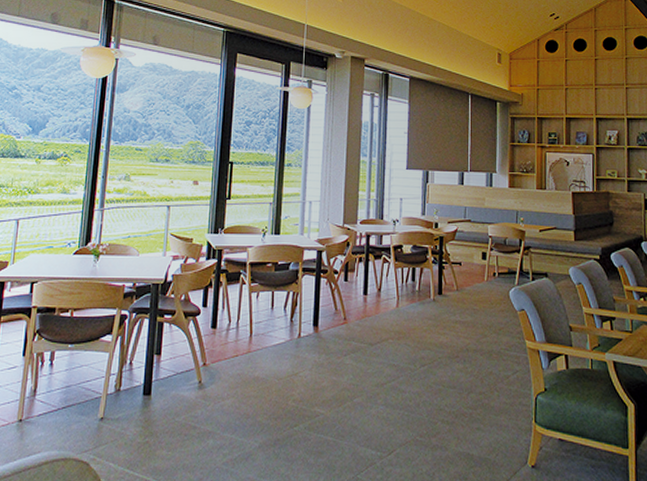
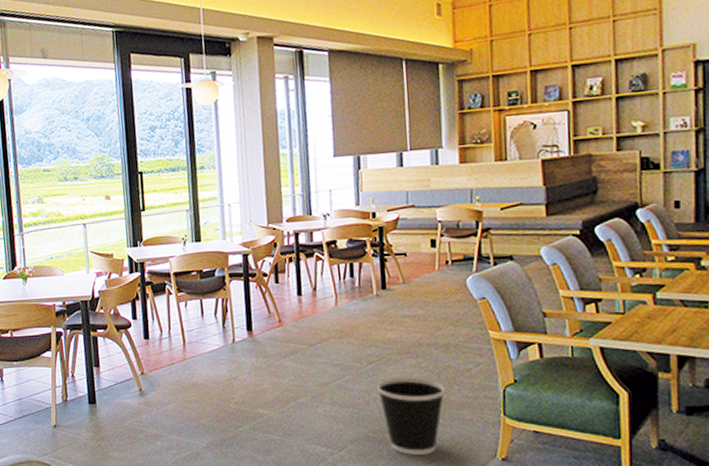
wastebasket: none [427,381,486,460] -> present [376,377,445,455]

